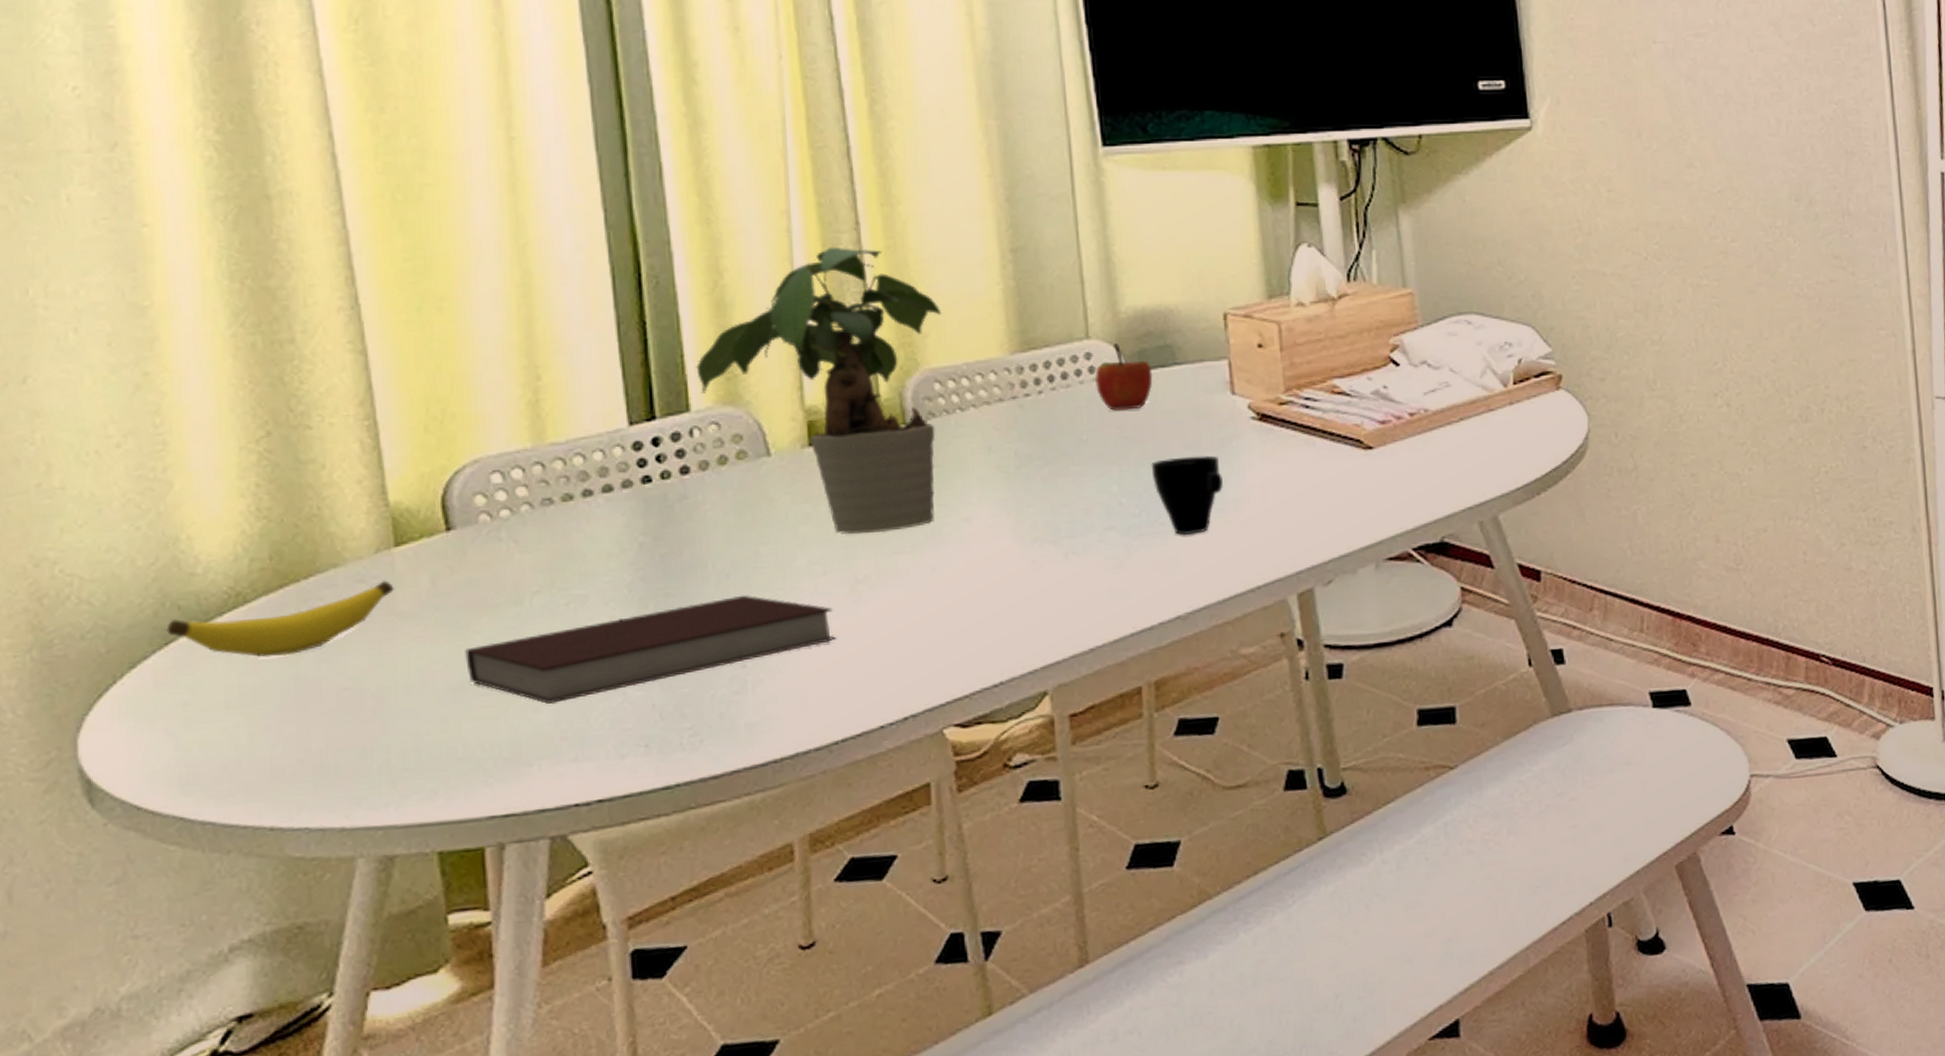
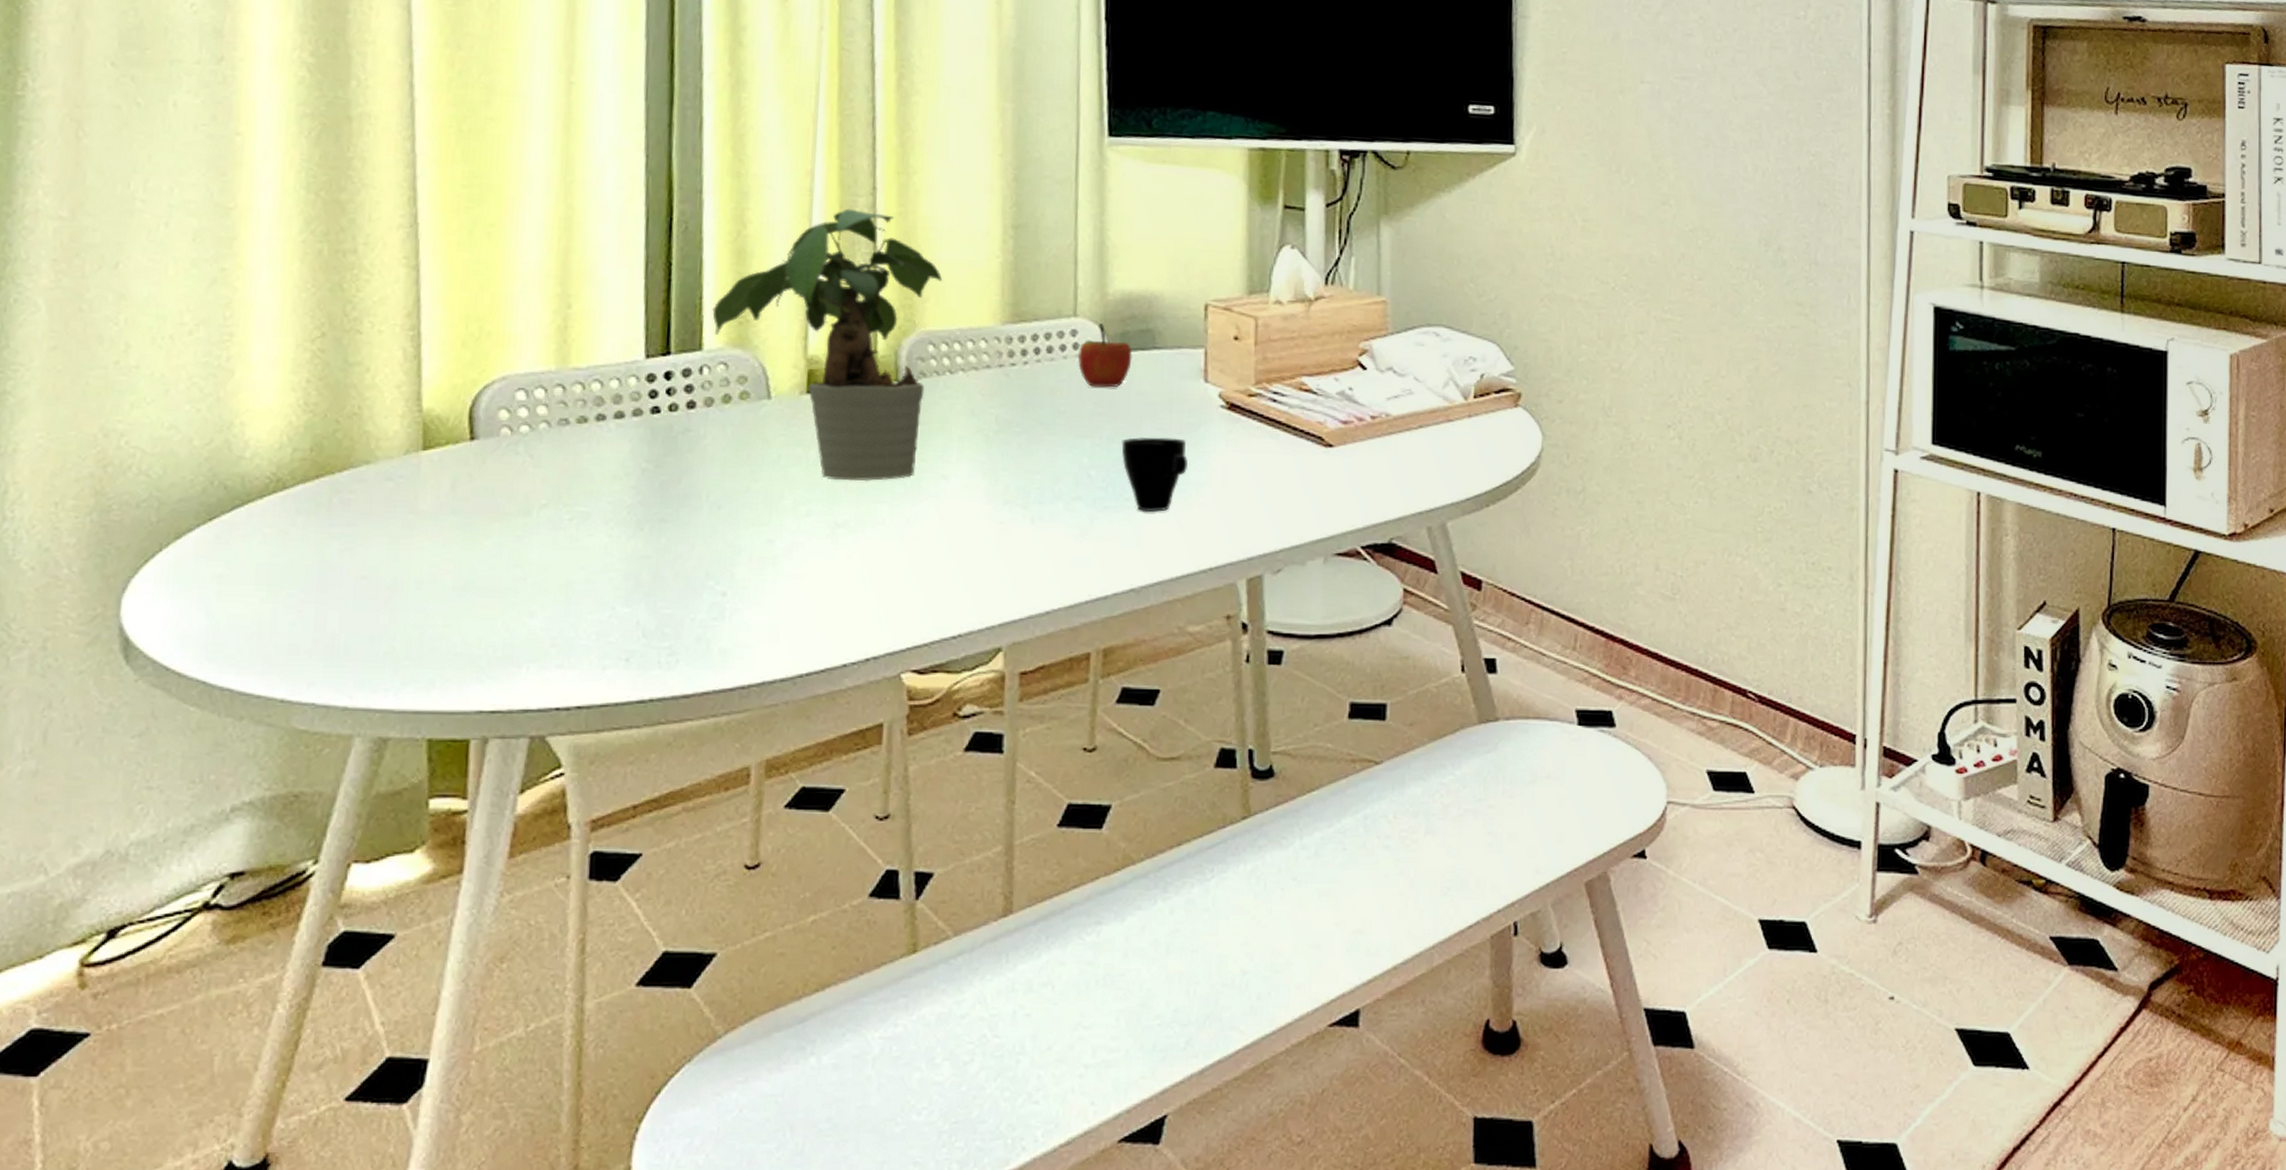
banana: present [166,580,394,658] -> none [211,480,418,542]
notebook: present [465,594,836,705] -> none [473,527,812,612]

